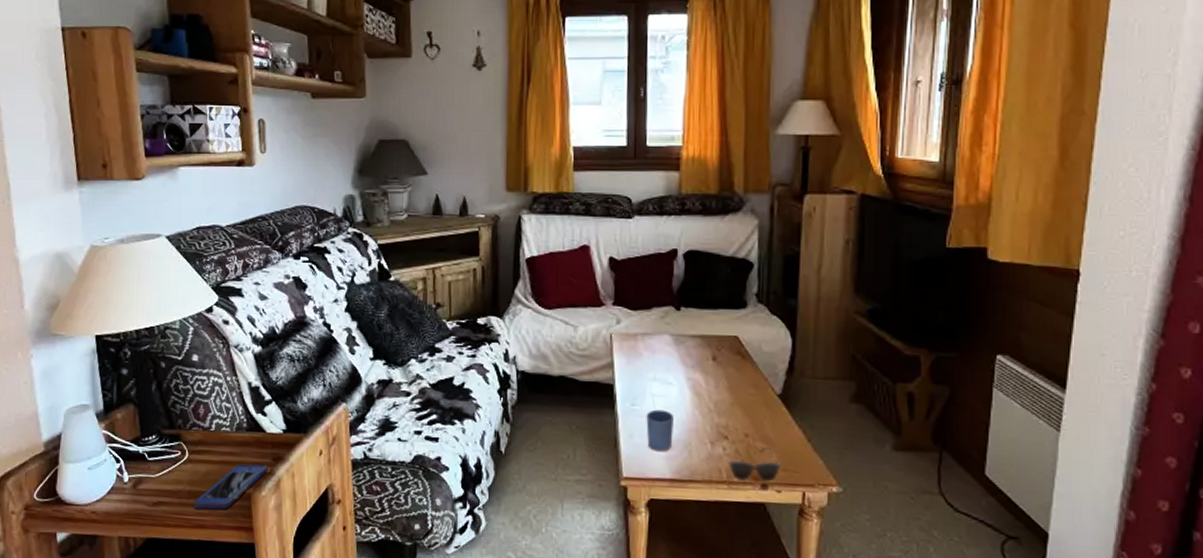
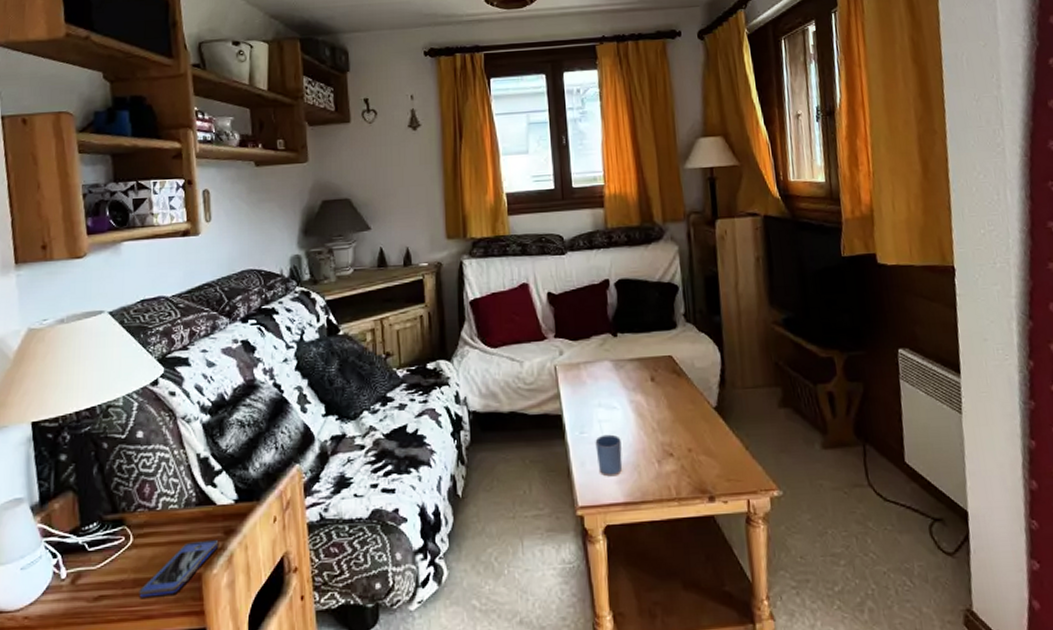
sunglasses: present [722,445,782,482] -> none [669,459,725,496]

